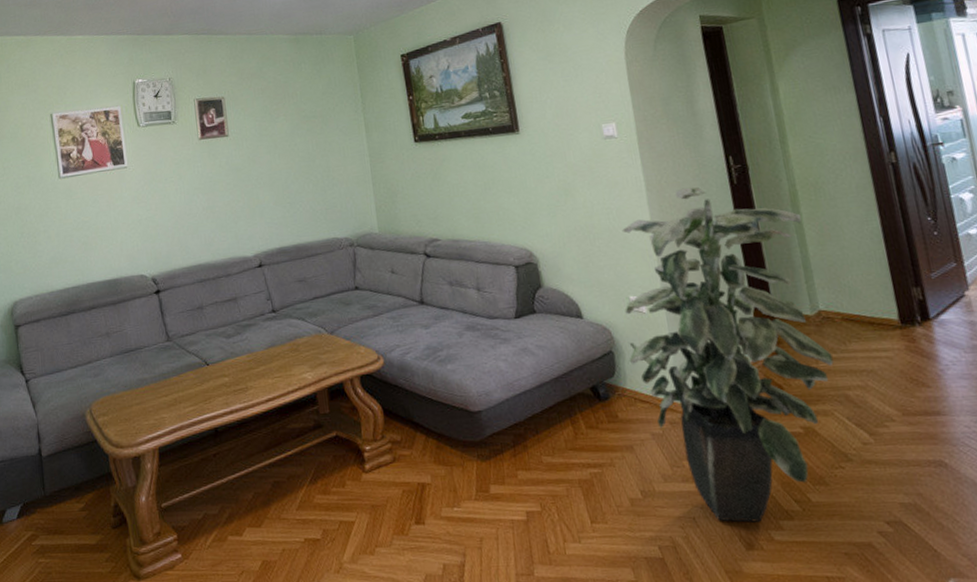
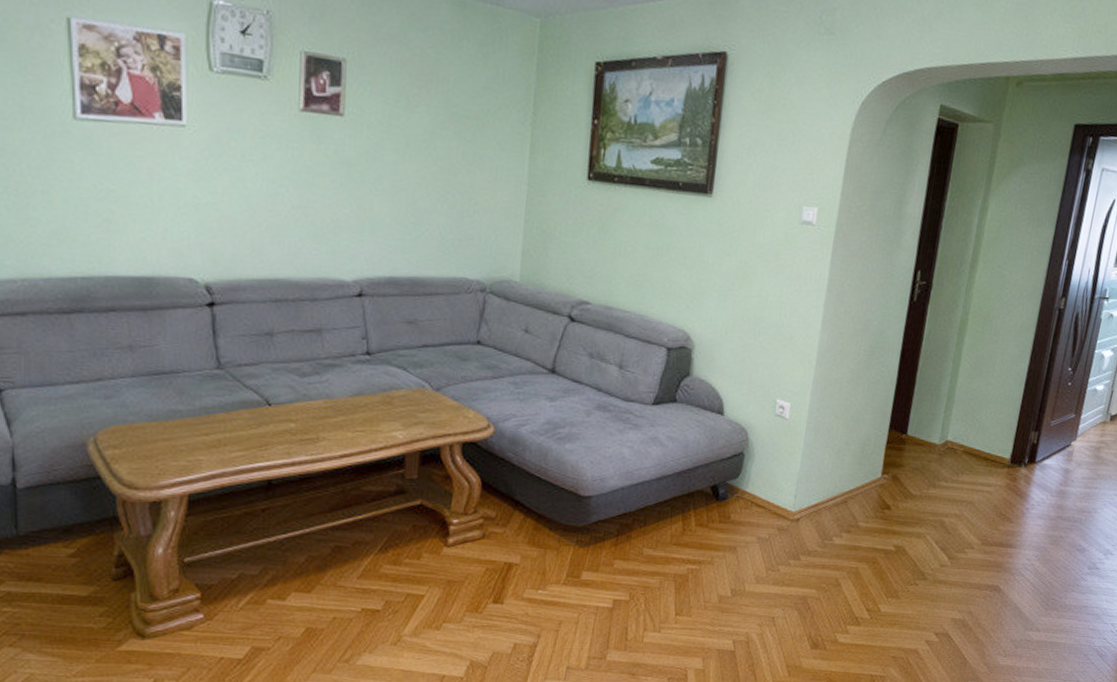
indoor plant: present [621,187,834,523] -> none [757,295,963,625]

